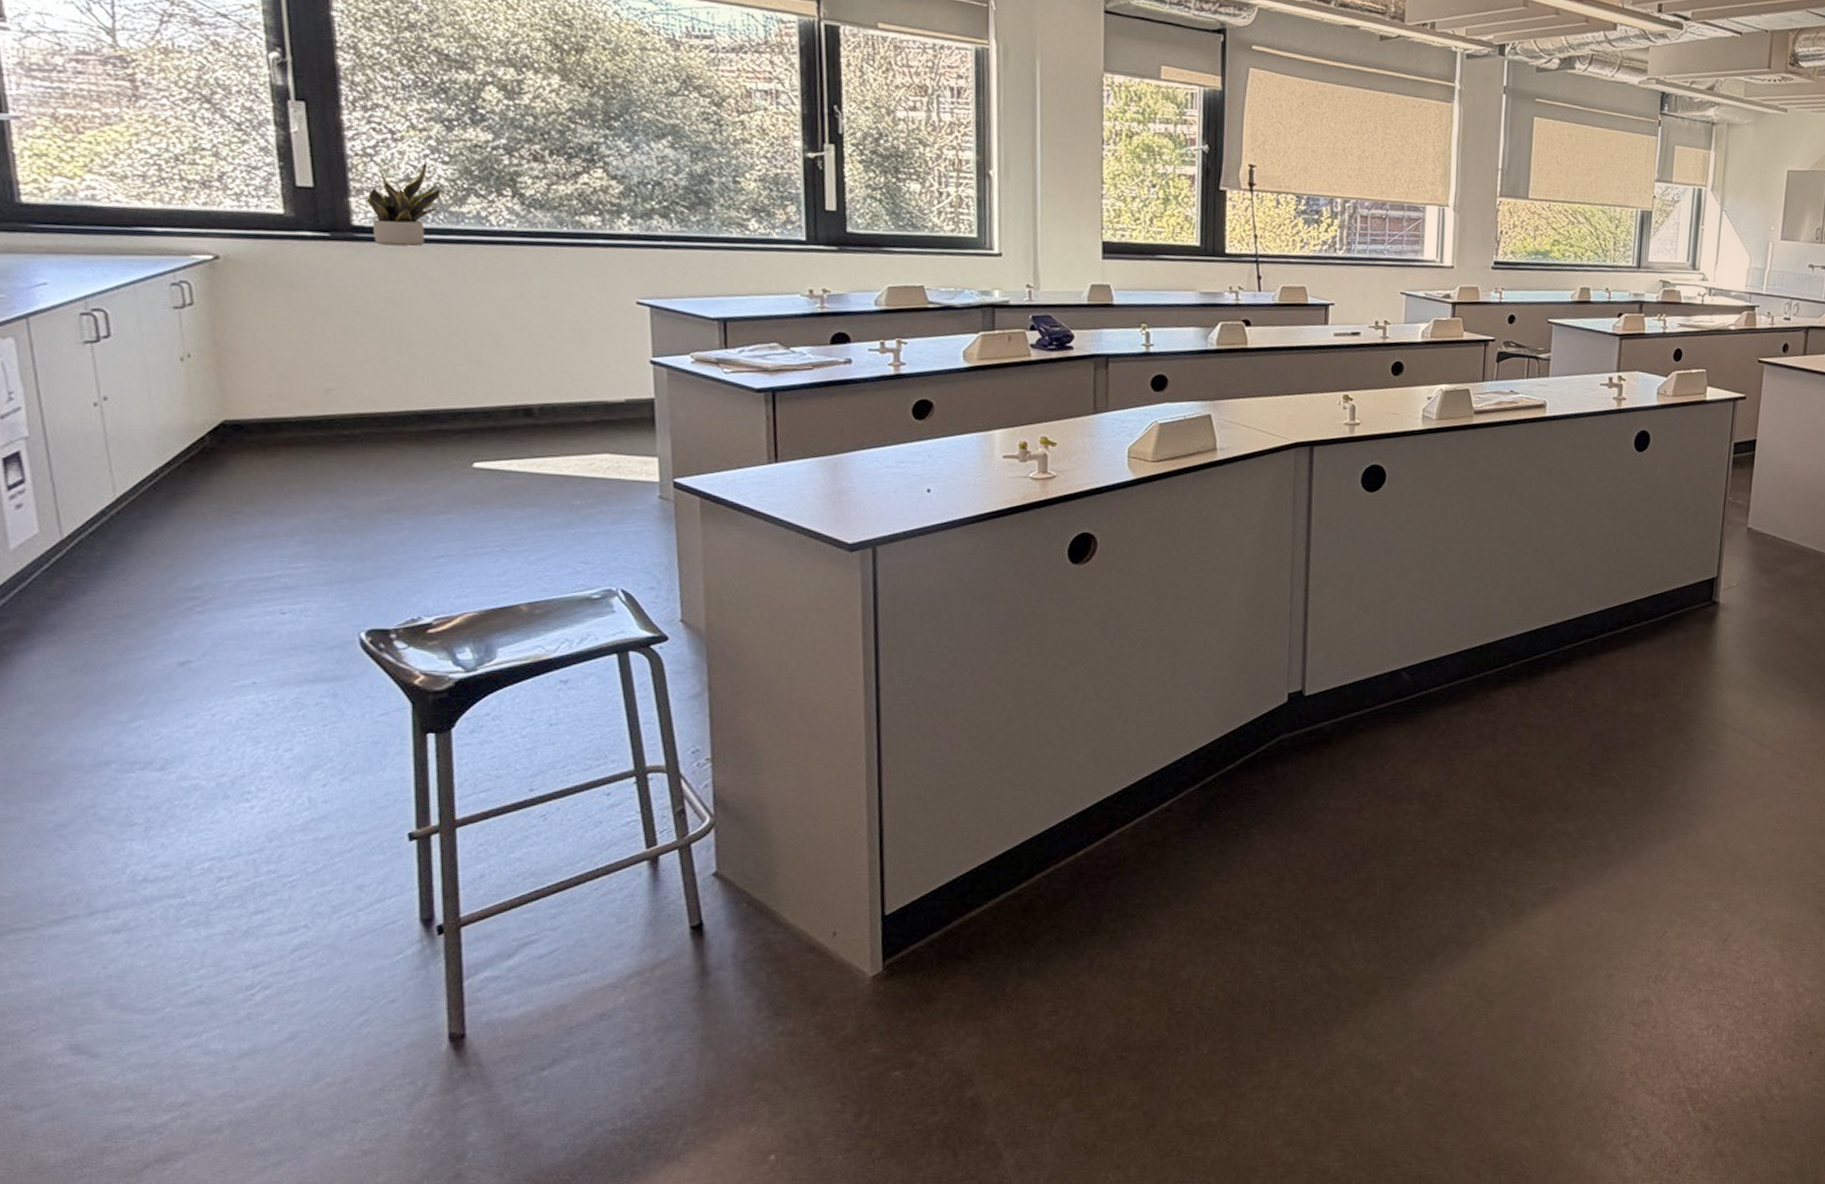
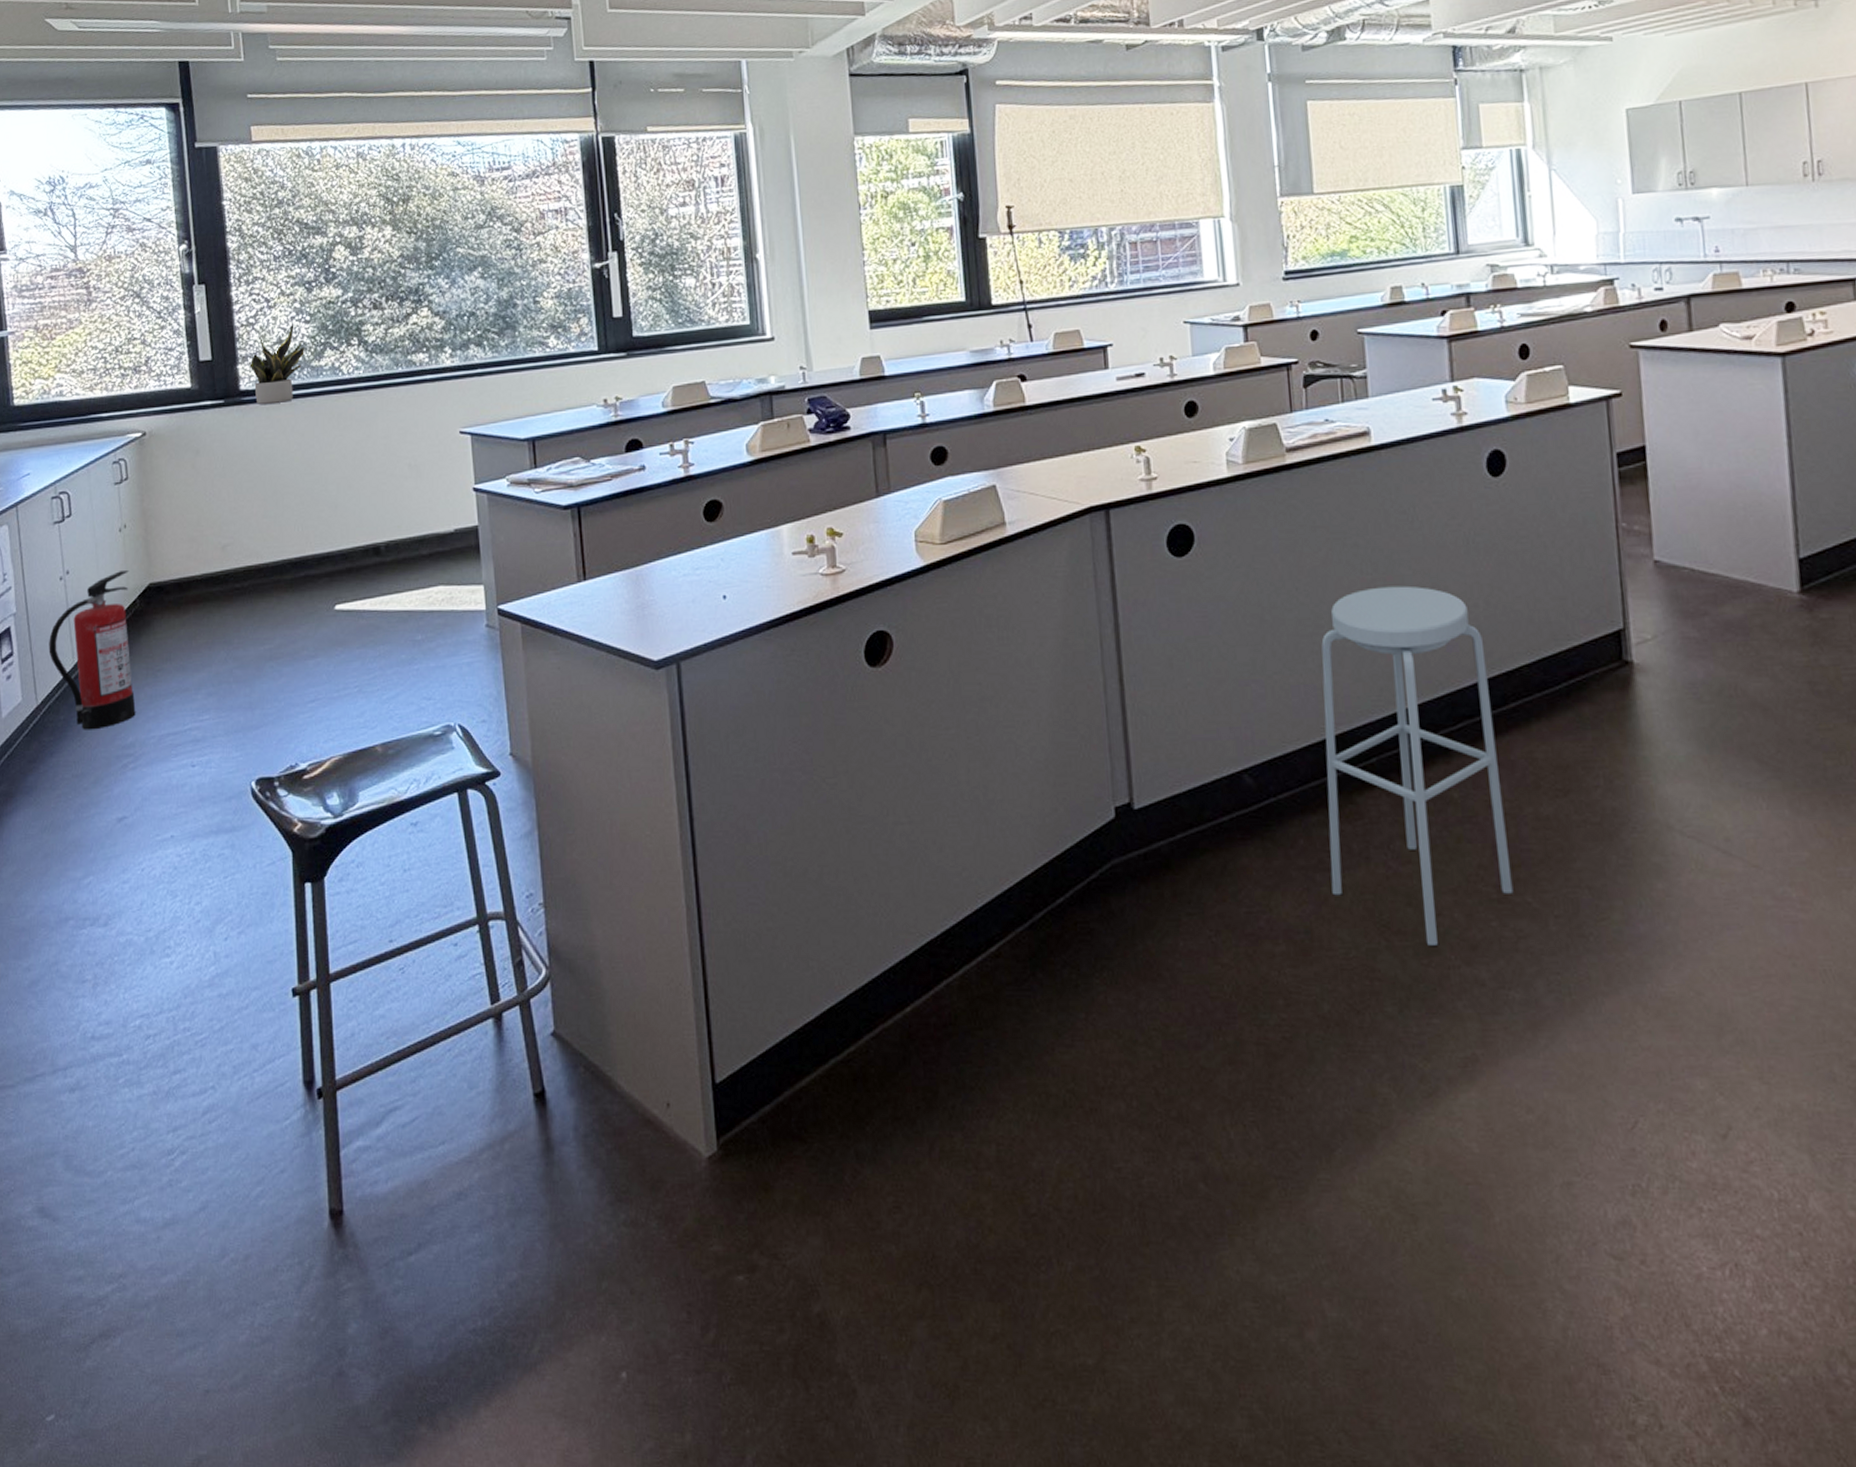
fire extinguisher: none [78,403,204,569] -> present [49,570,136,730]
stool: none [1462,530,1610,807] -> present [1321,585,1514,945]

